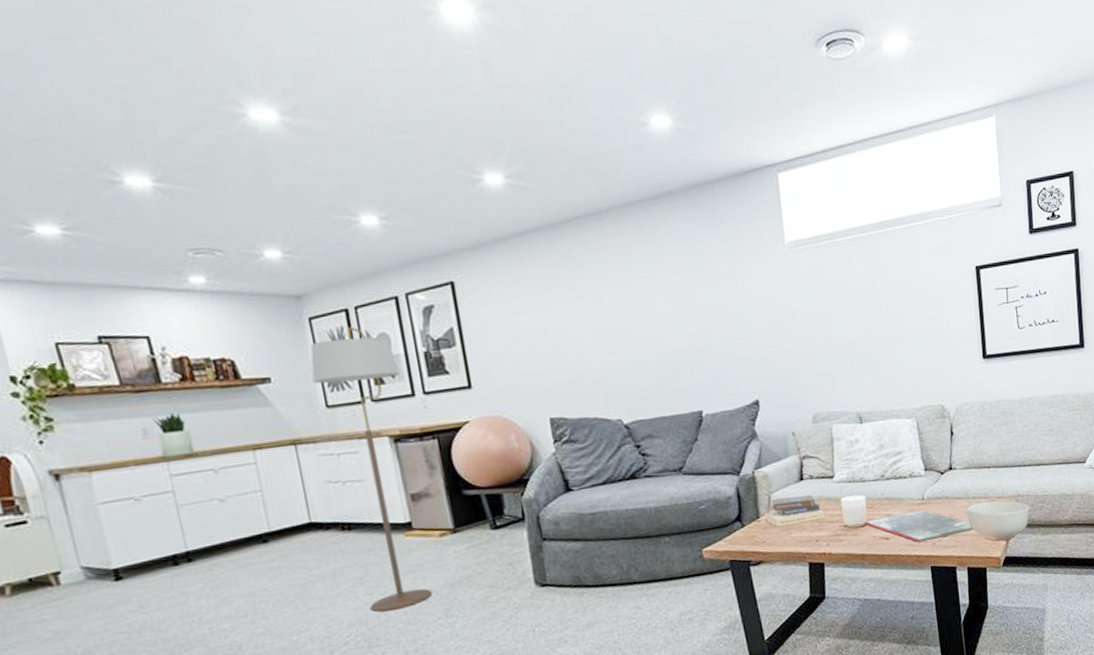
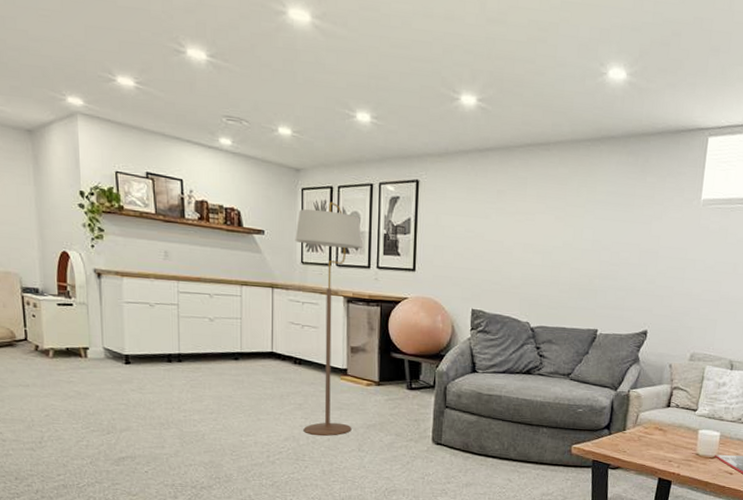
planter: present [152,413,197,459] -> none [173,244,200,280]
books: present [765,495,825,528] -> none [631,418,682,444]

